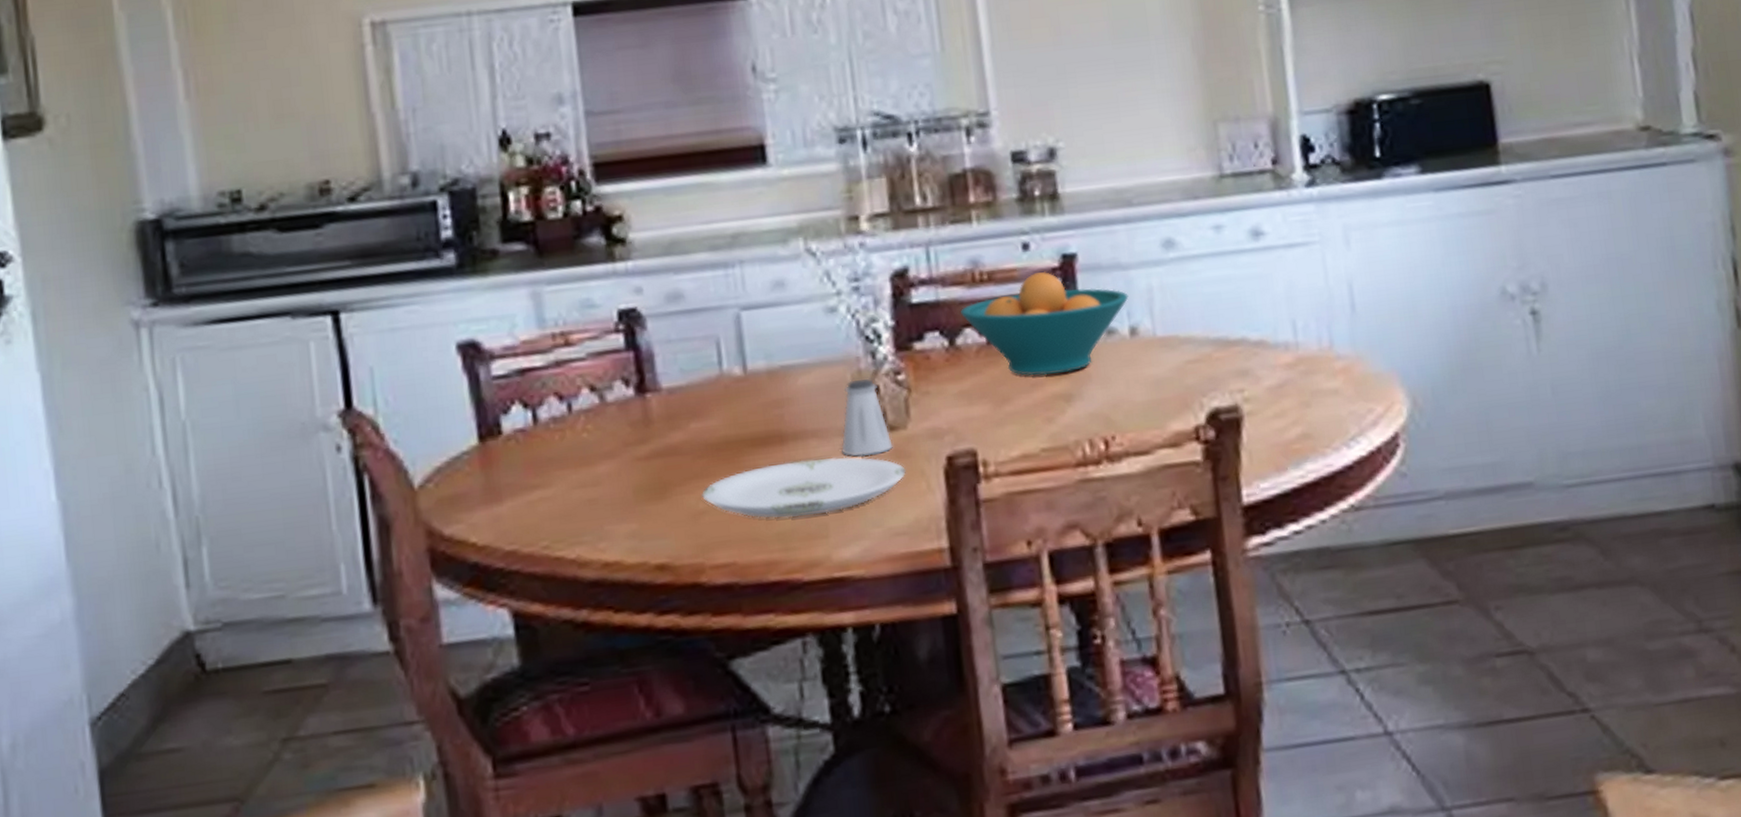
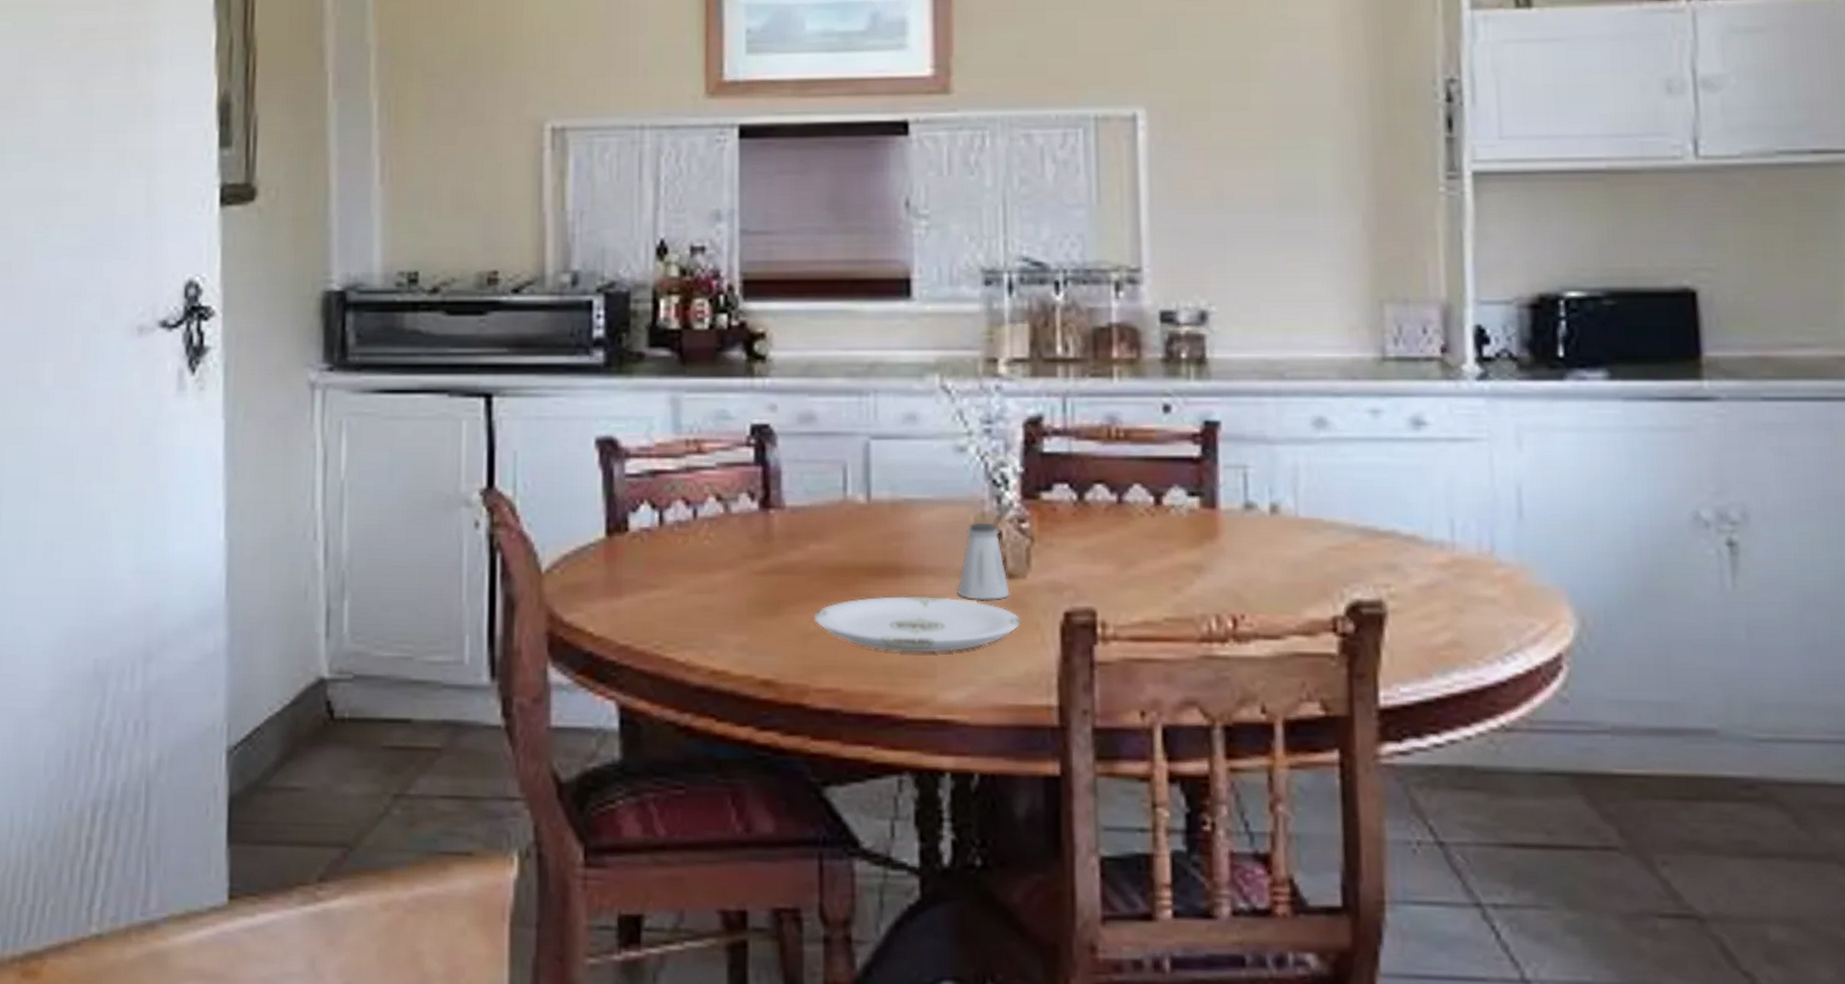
fruit bowl: present [961,272,1129,376] -> none [1093,437,1272,542]

